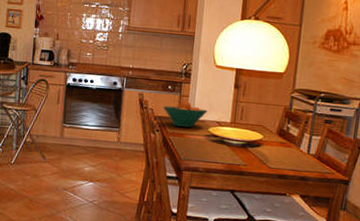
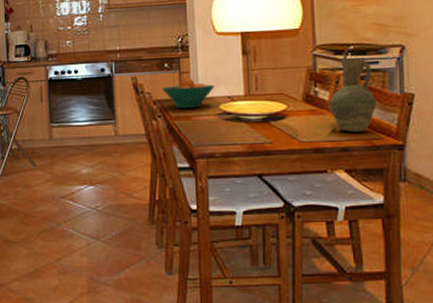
pitcher: none [296,103,335,166] -> present [329,58,377,132]

